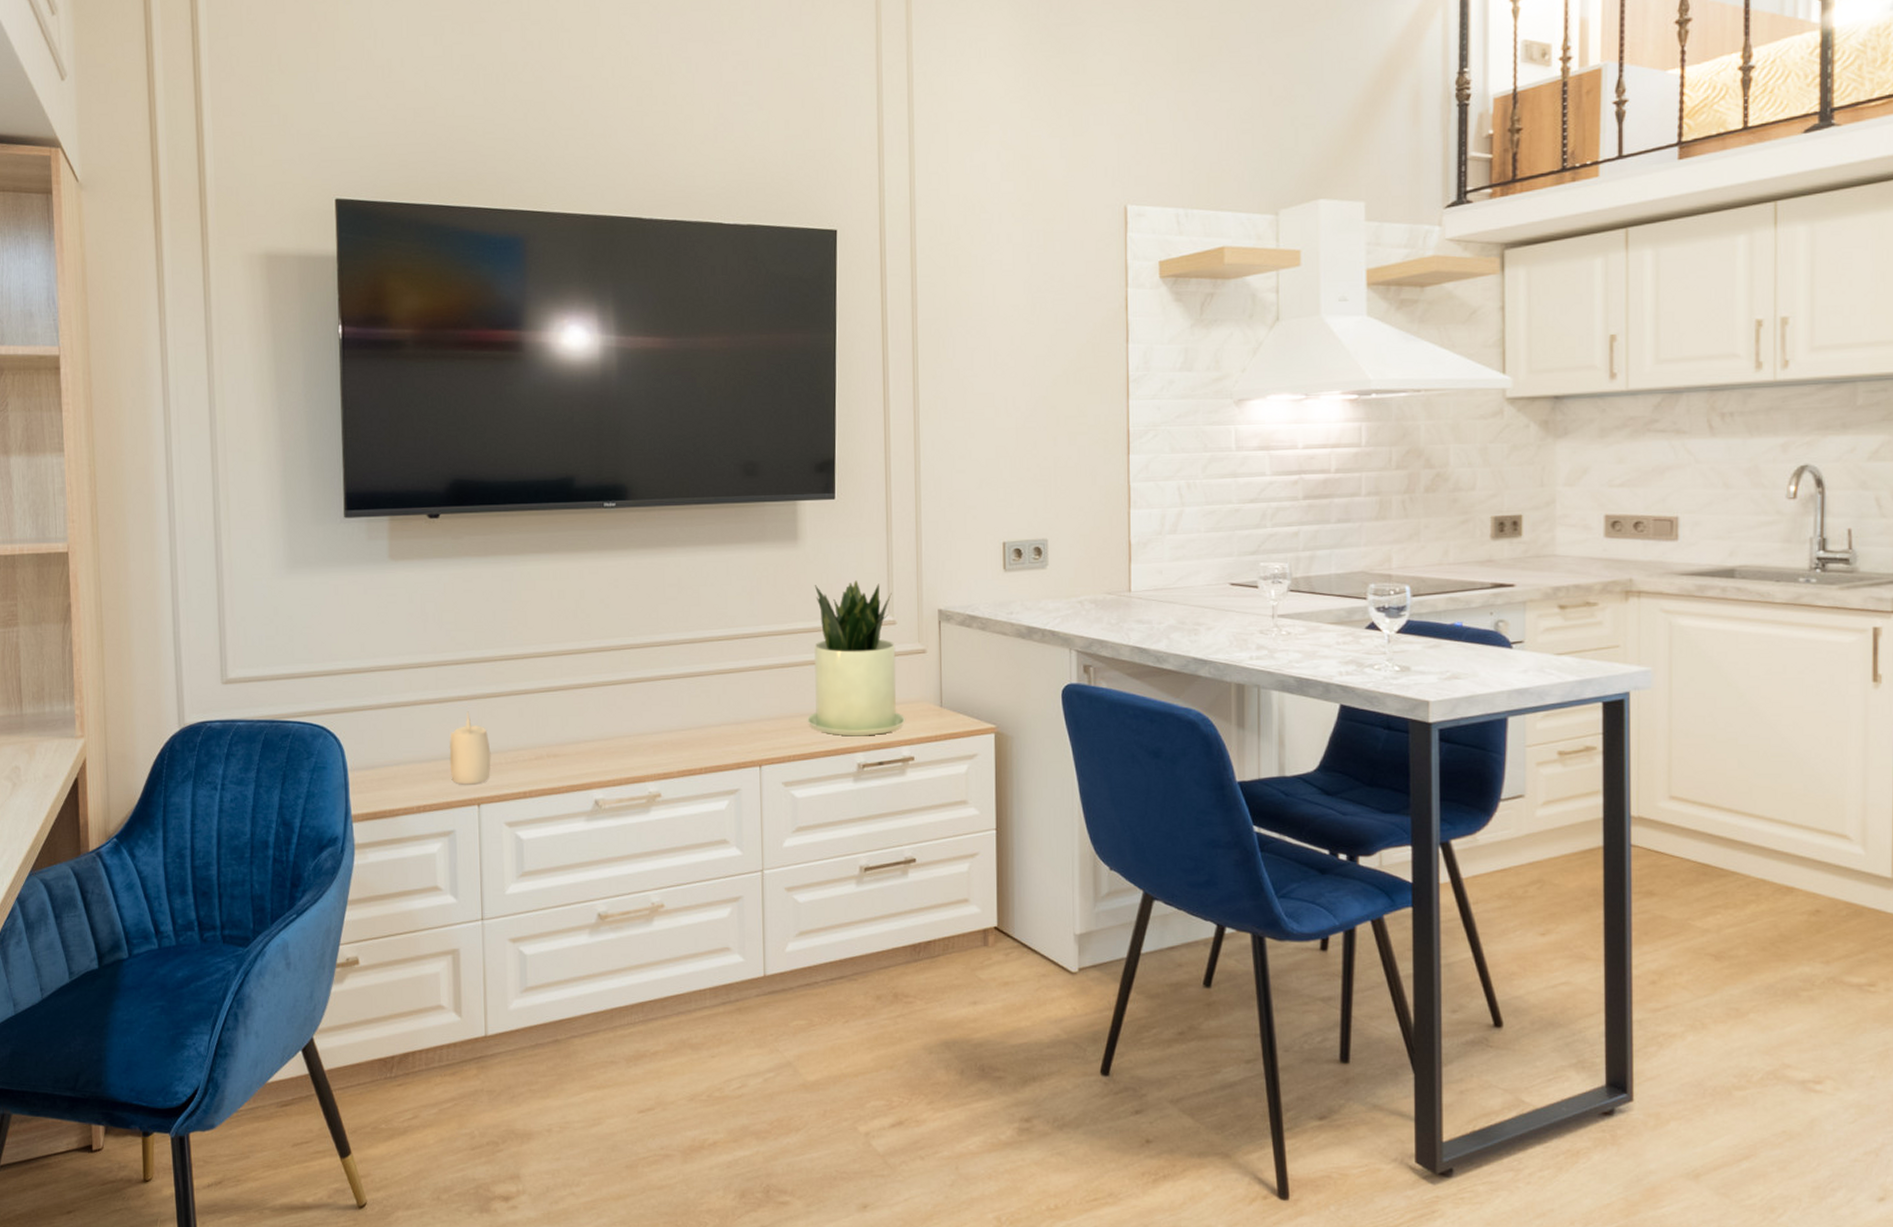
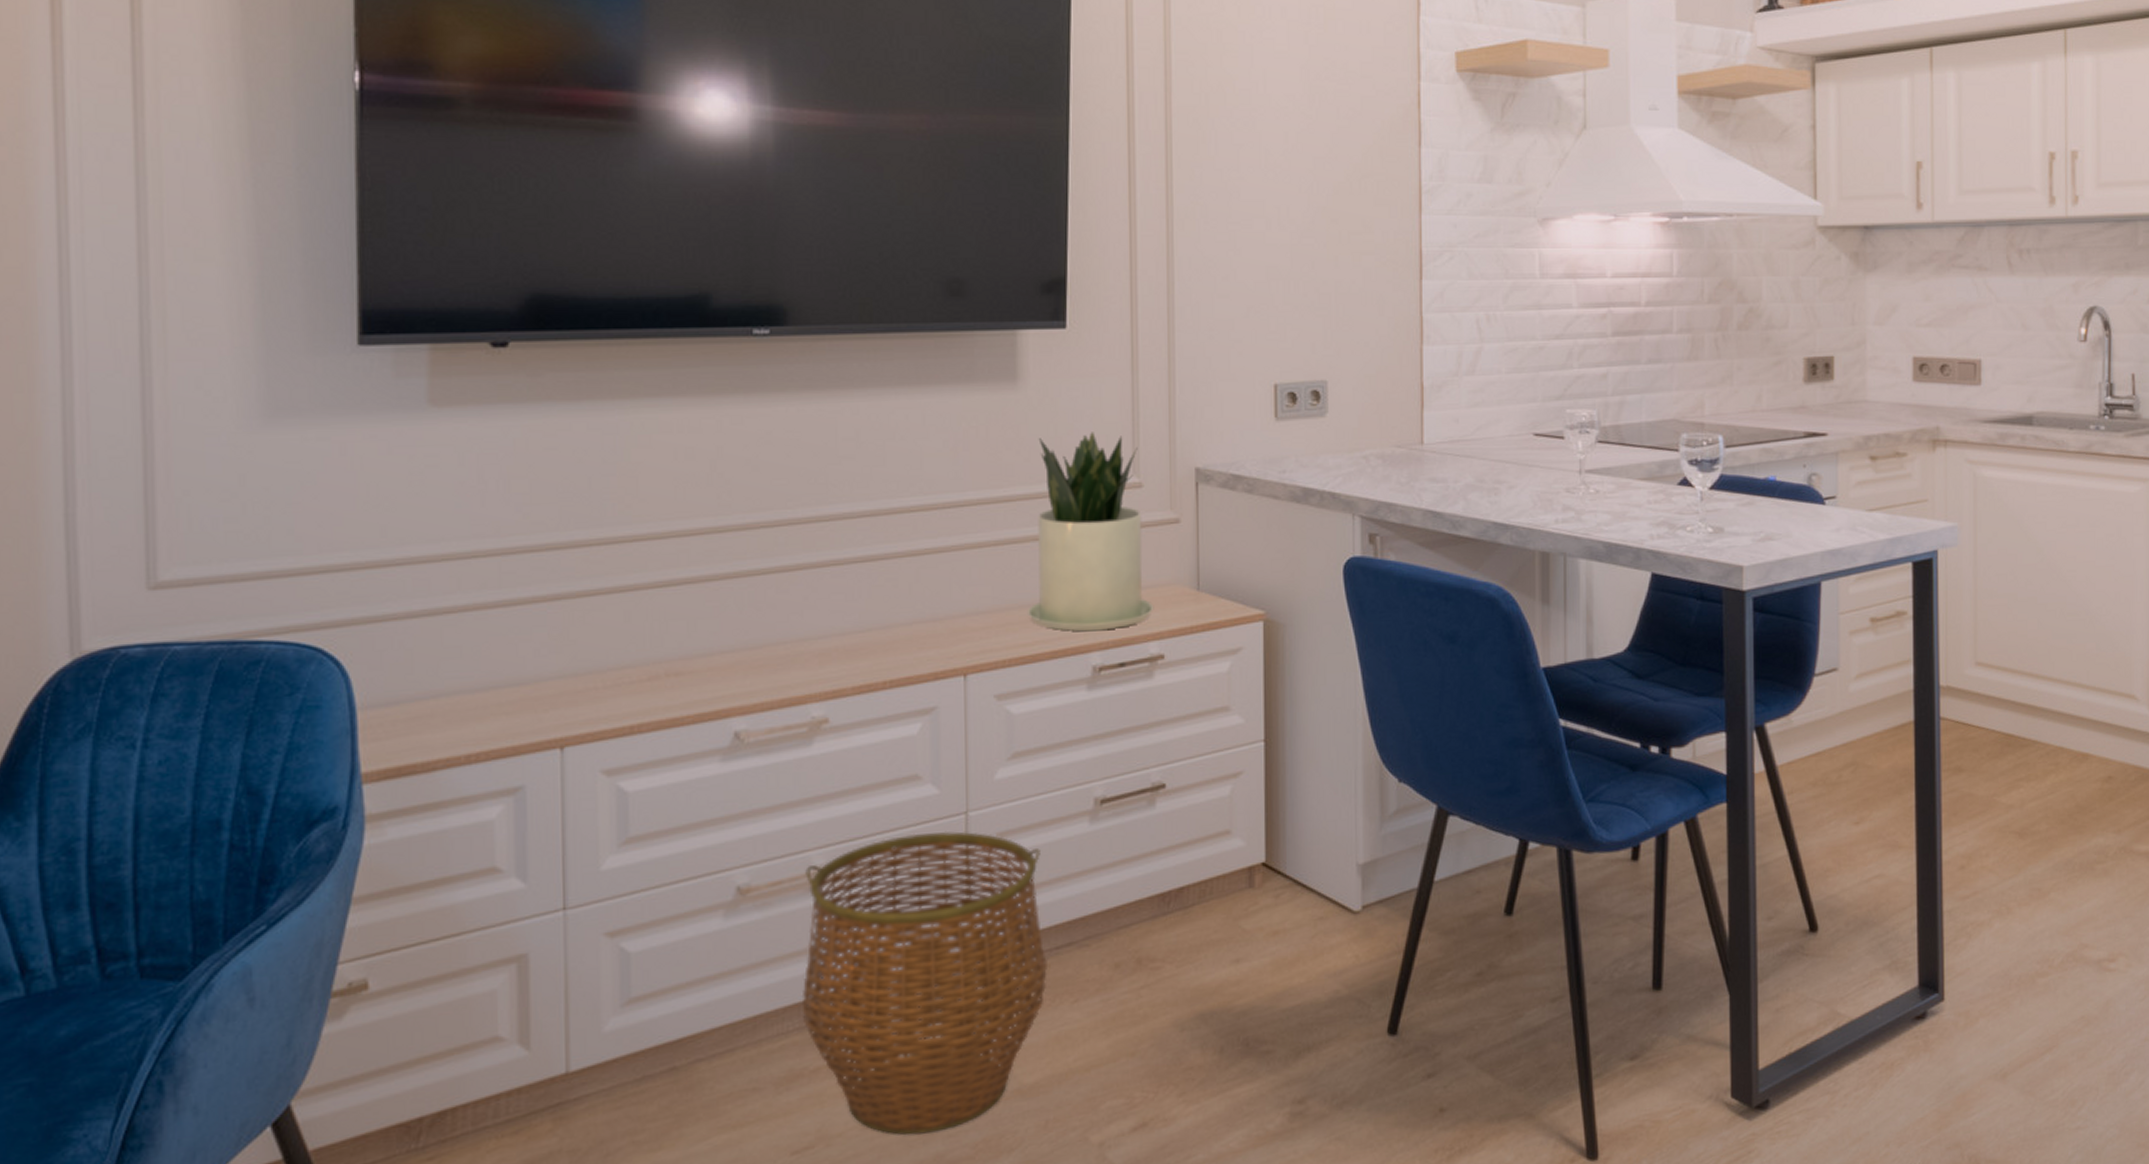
candle: present [449,711,491,785] -> none [517,617,582,721]
basket: none [644,883,825,1109] -> present [801,831,1047,1135]

